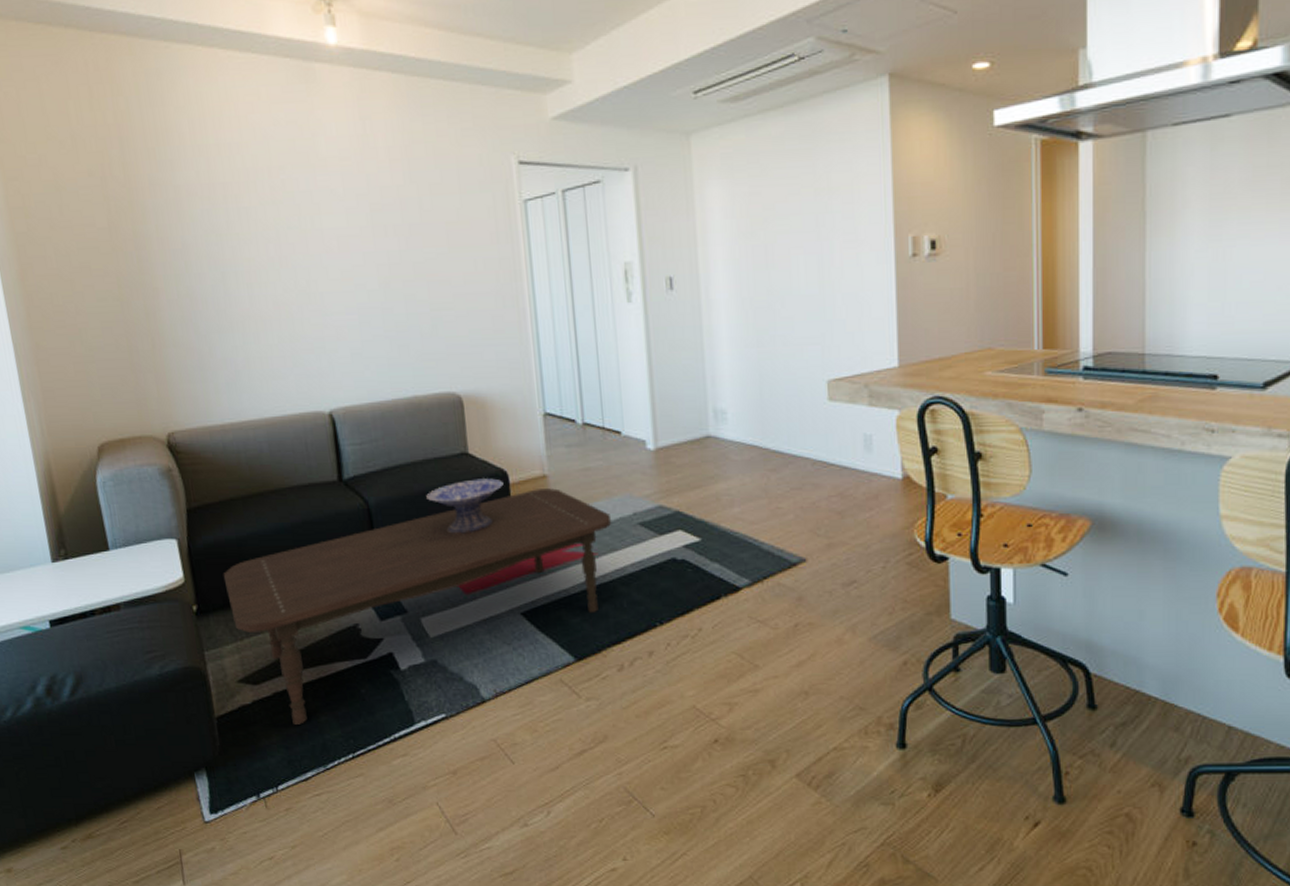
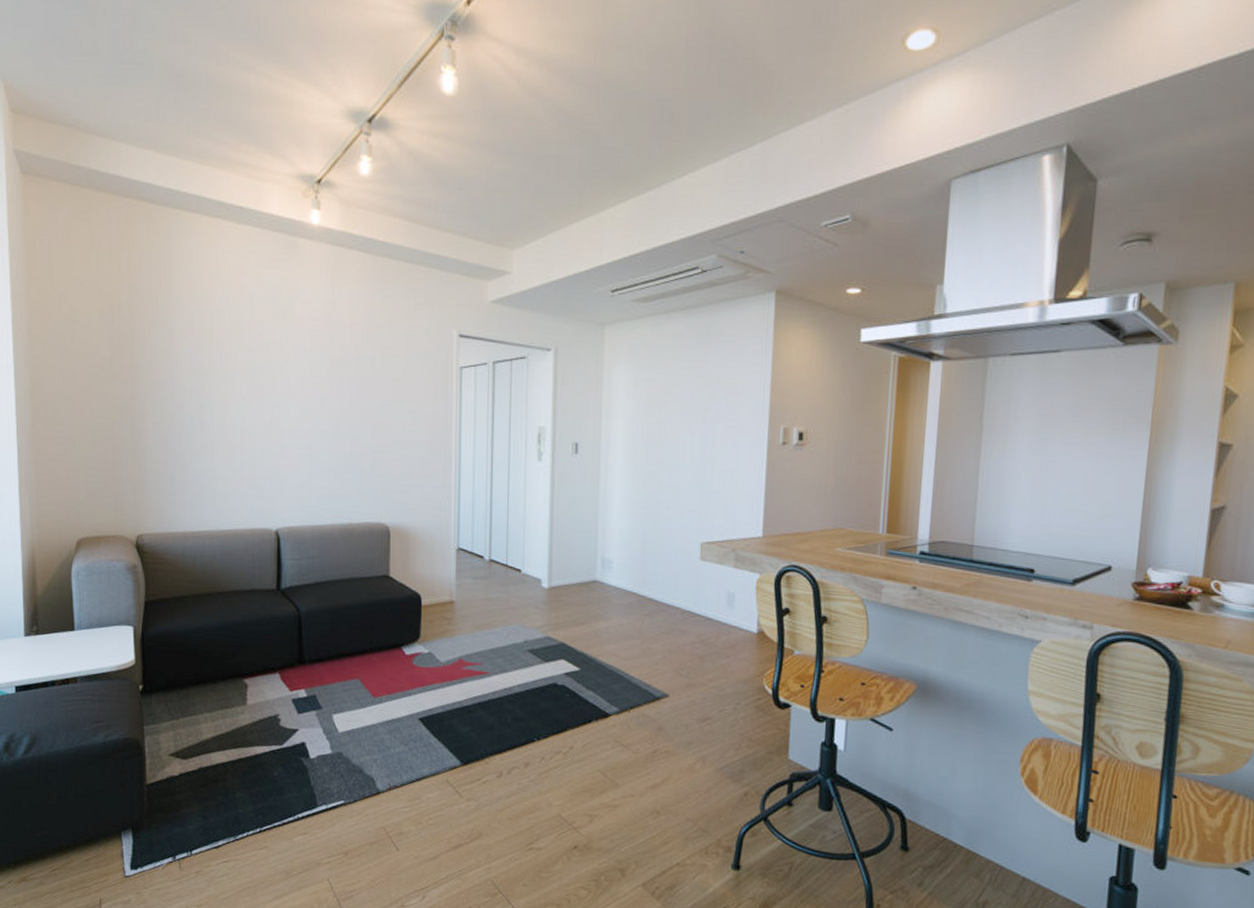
coffee table: present [223,488,612,725] -> none [168,612,506,798]
decorative bowl: present [426,478,504,534] -> none [350,598,416,645]

